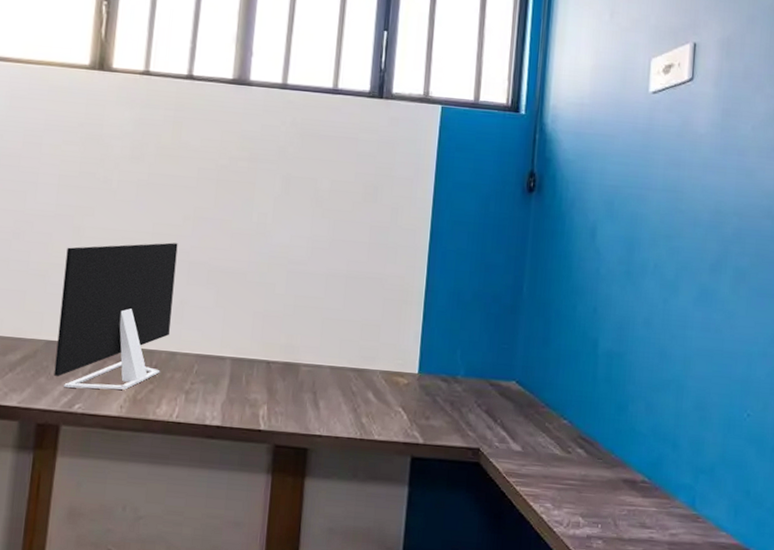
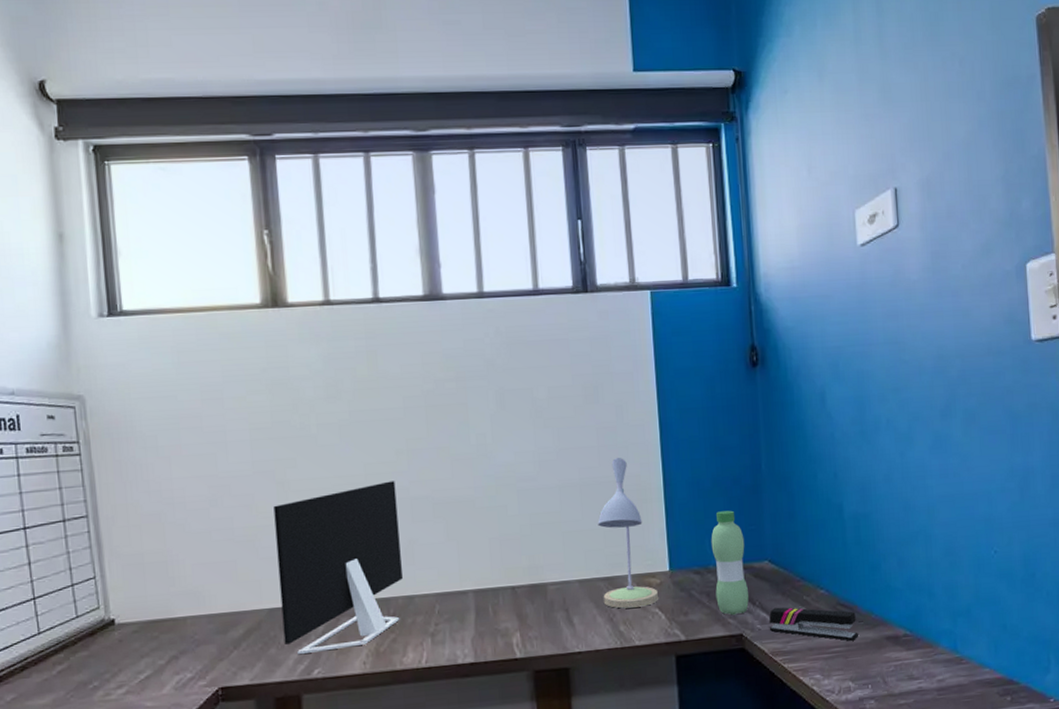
desk lamp: none [350,257,404,404] -> present [597,458,659,609]
water bottle: none [459,325,496,429] -> present [711,510,750,616]
stapler: none [506,428,596,477] -> present [768,607,858,641]

